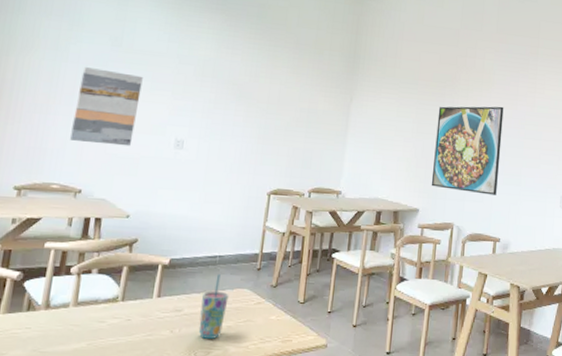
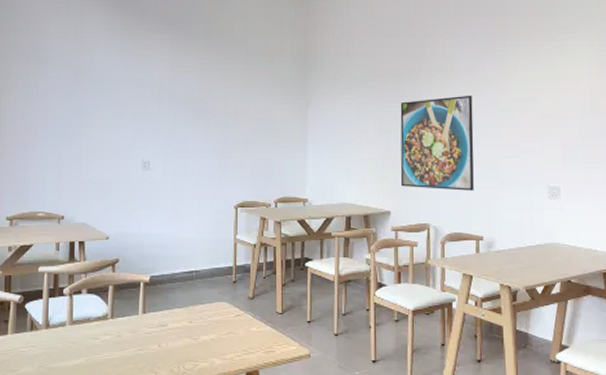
wall art: present [70,66,143,146] -> none [49,99,106,172]
cup: present [198,274,229,339] -> none [184,289,209,352]

